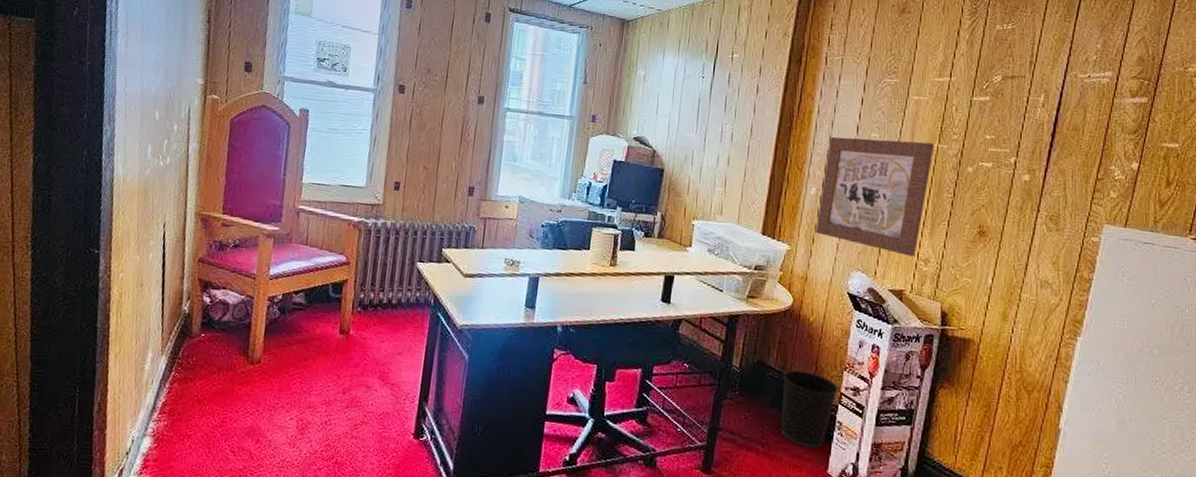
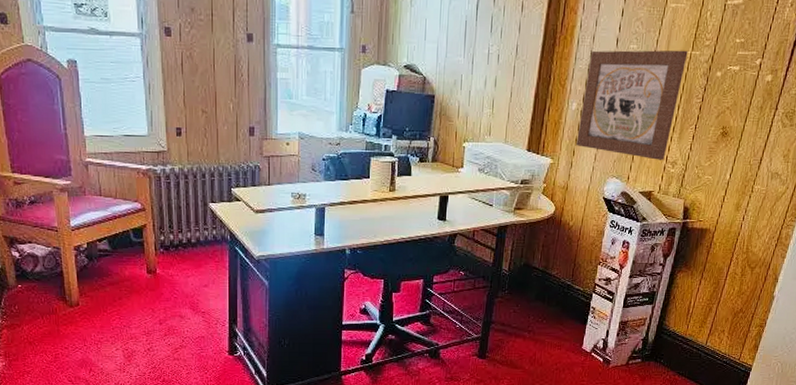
wastebasket: present [780,369,838,448] -> none [544,268,593,330]

